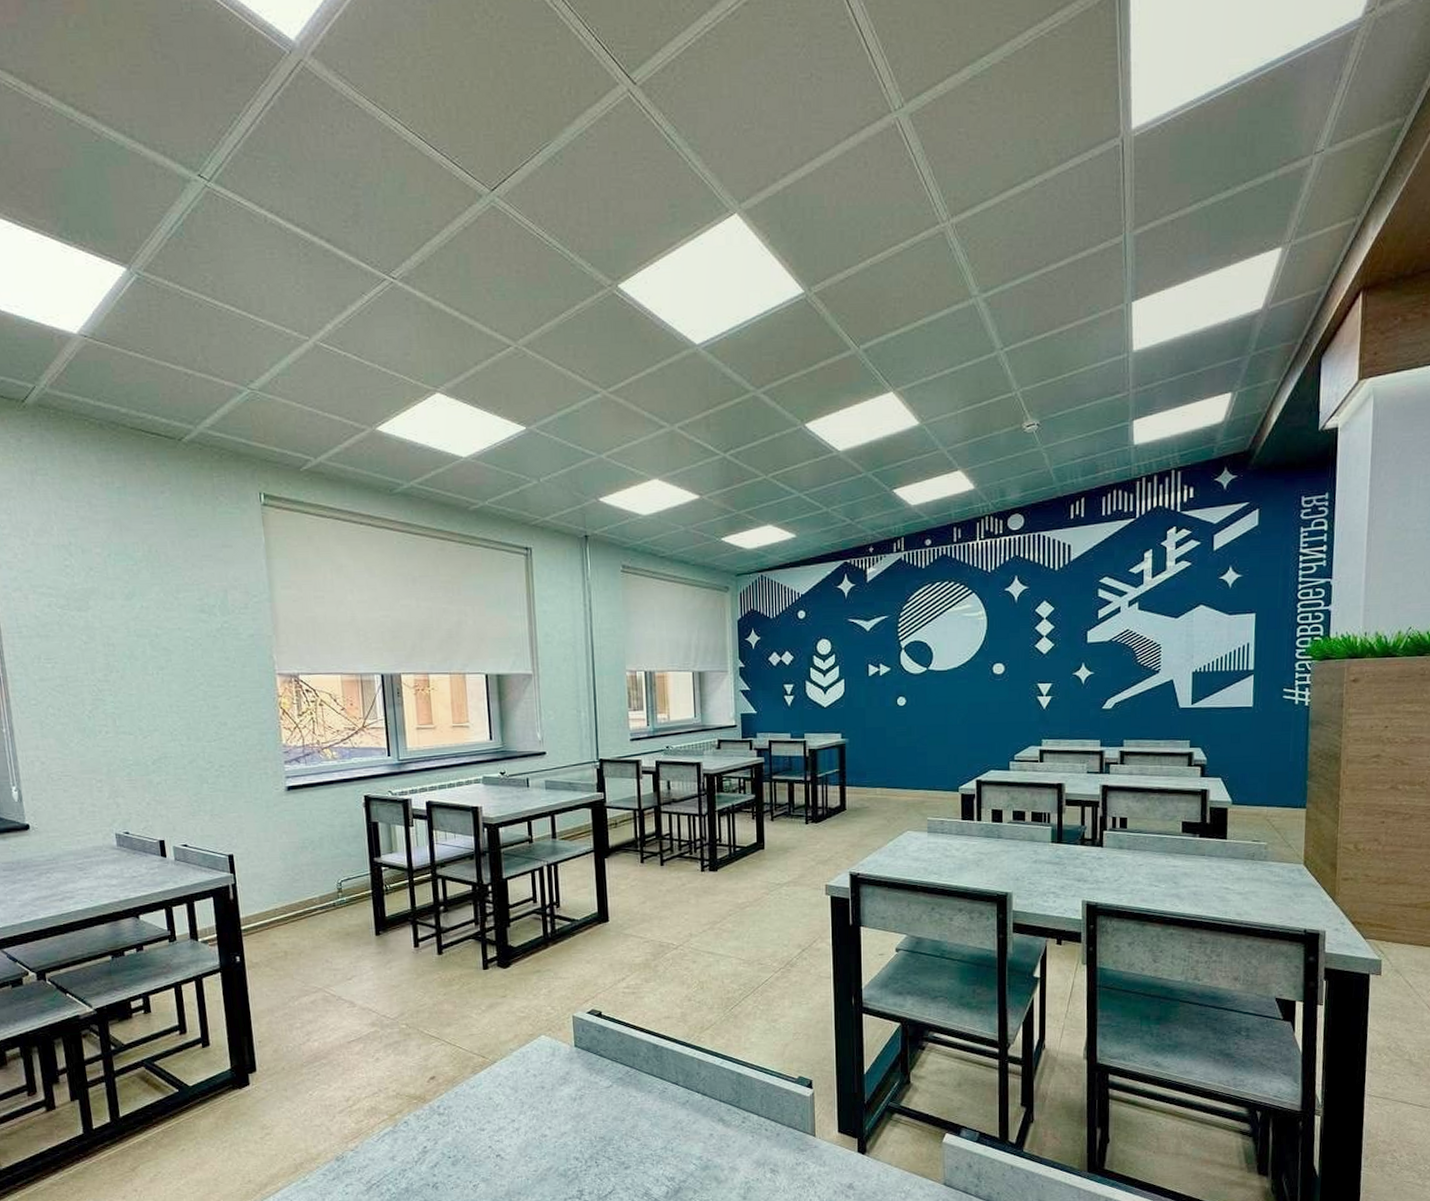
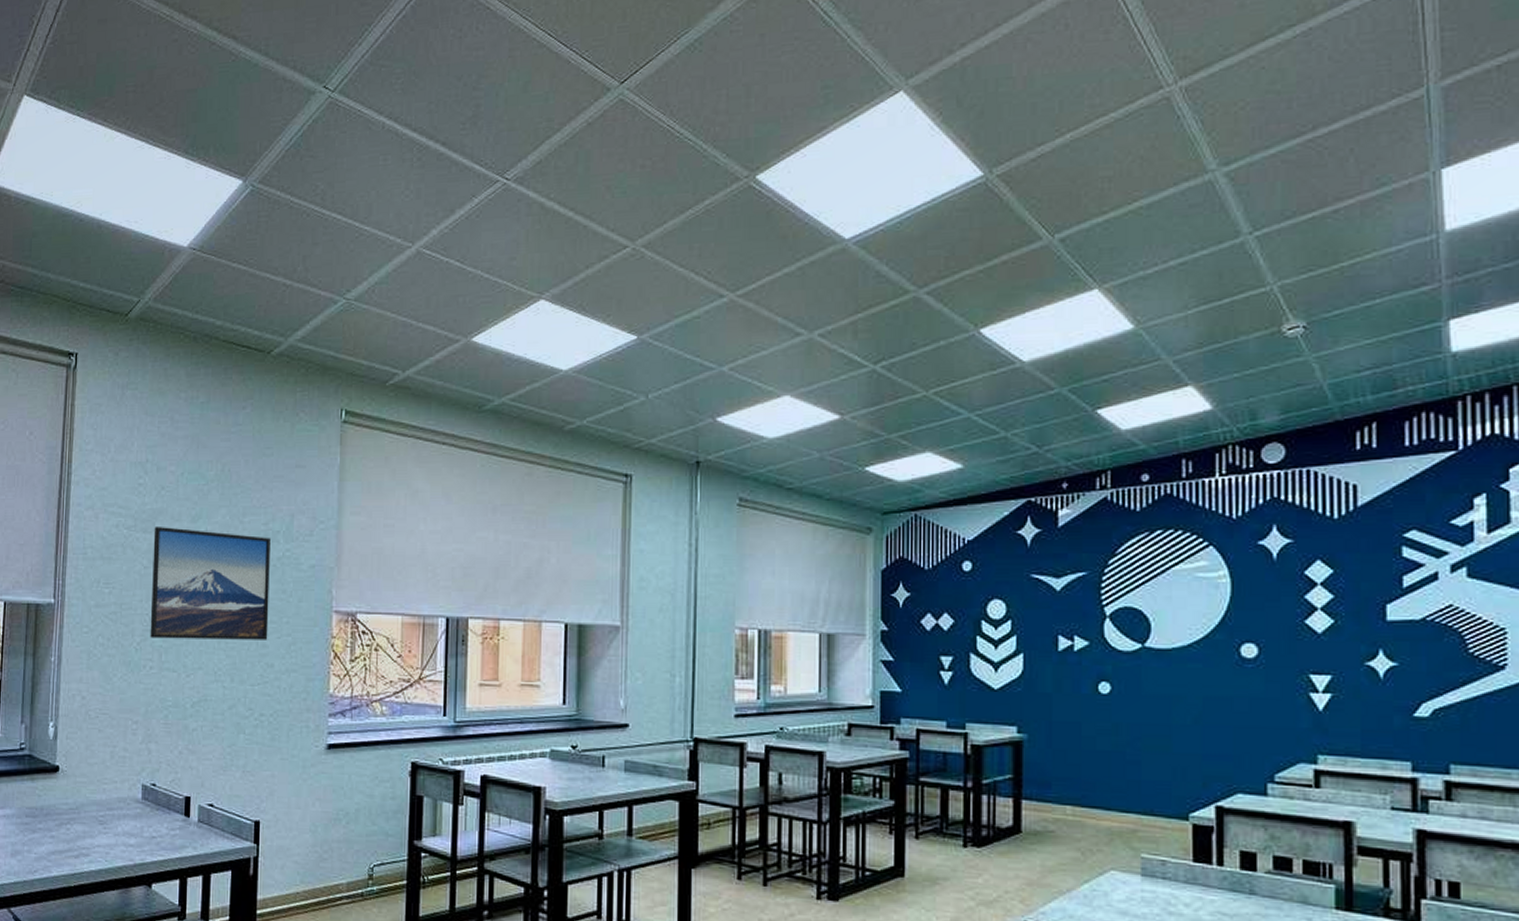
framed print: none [88,605,218,706] -> present [150,527,270,640]

